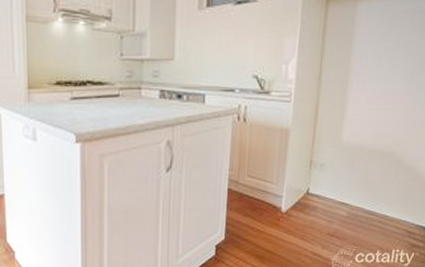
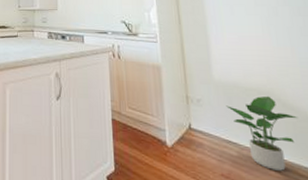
potted plant: none [347,157,410,226] -> present [226,96,298,171]

